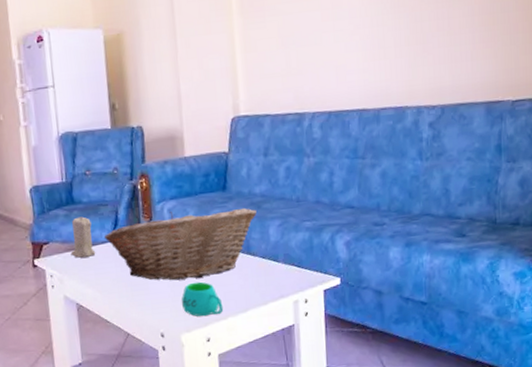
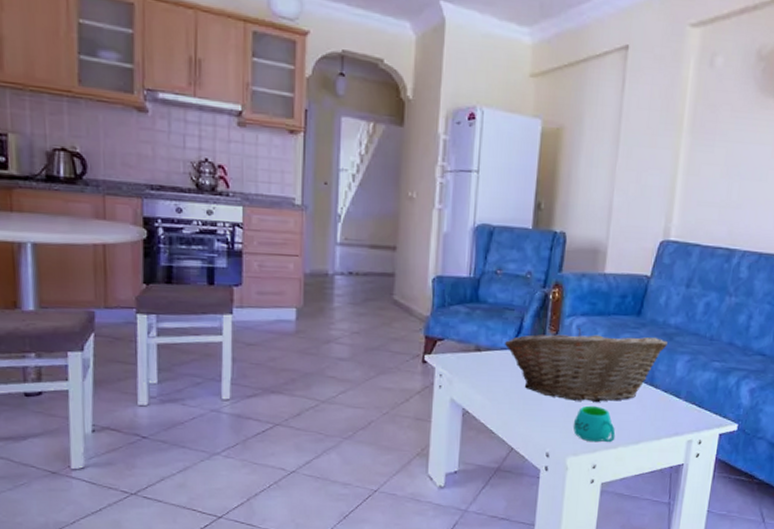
candle: present [70,216,96,258] -> none [465,317,493,361]

